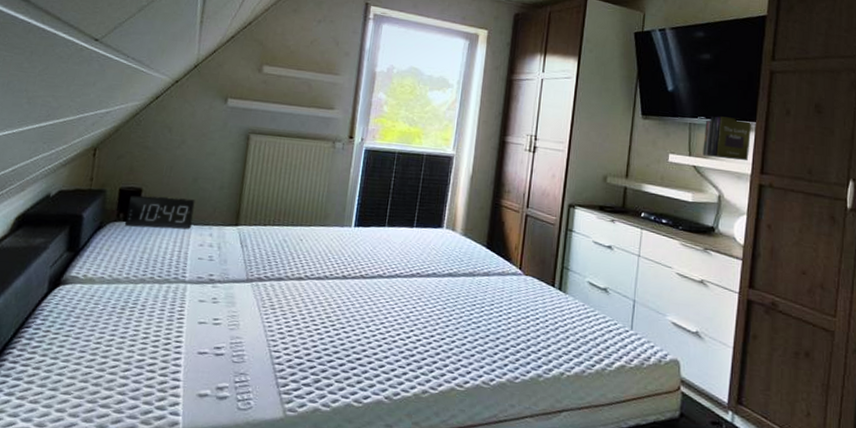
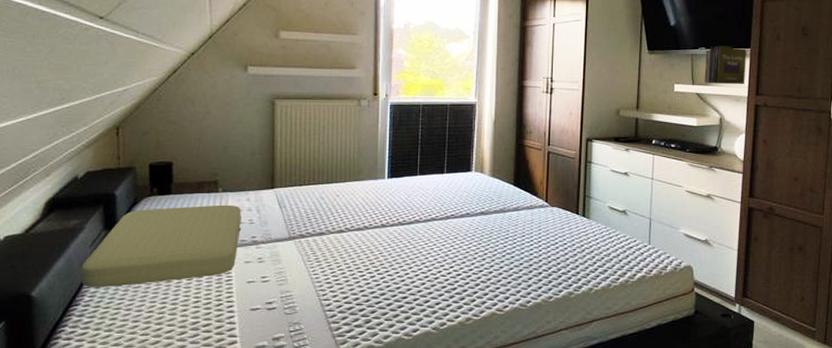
cushion: none [37,234,203,313] -> present [81,204,242,287]
alarm clock: present [125,195,195,230] -> none [159,168,228,200]

